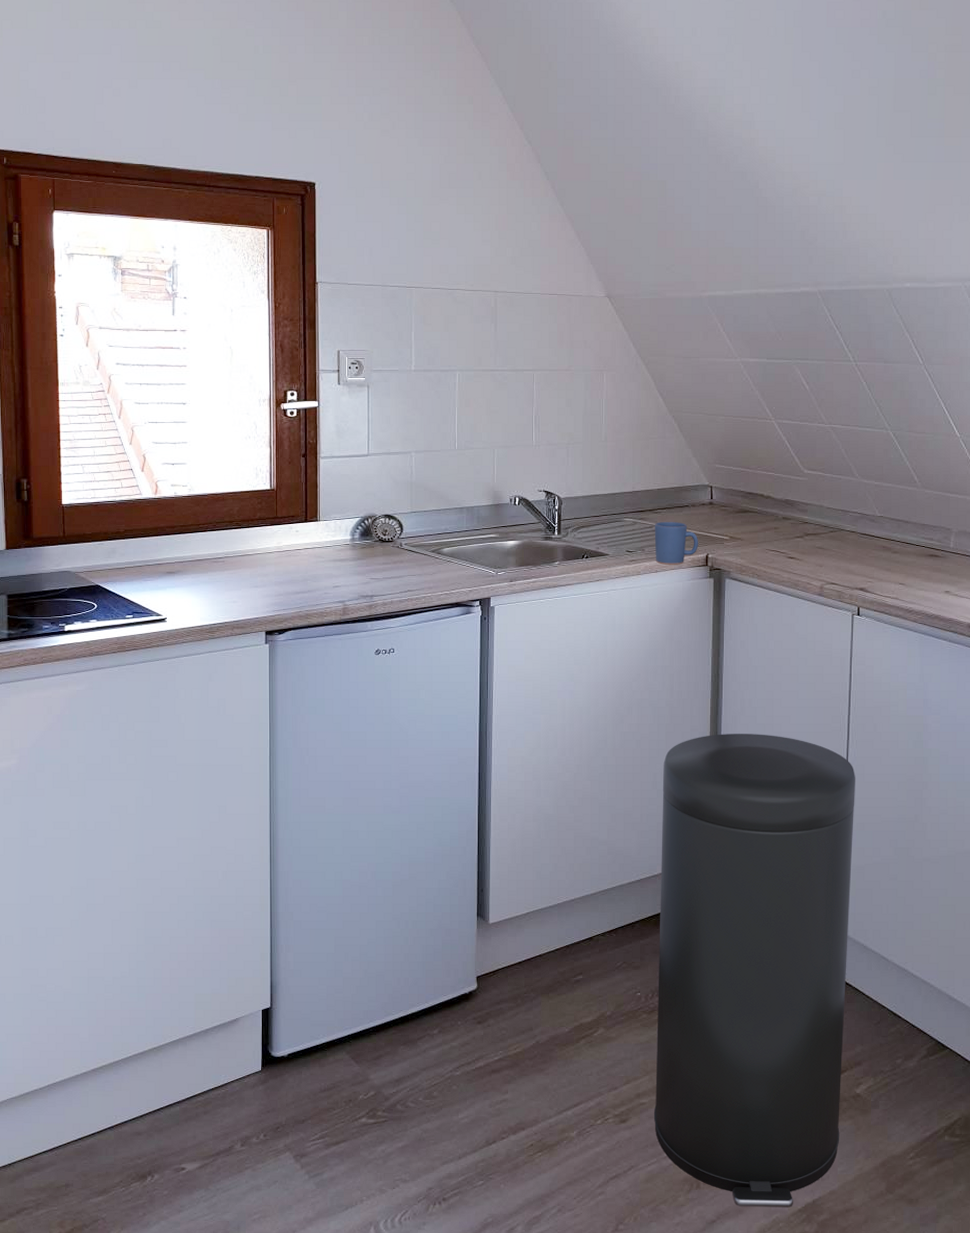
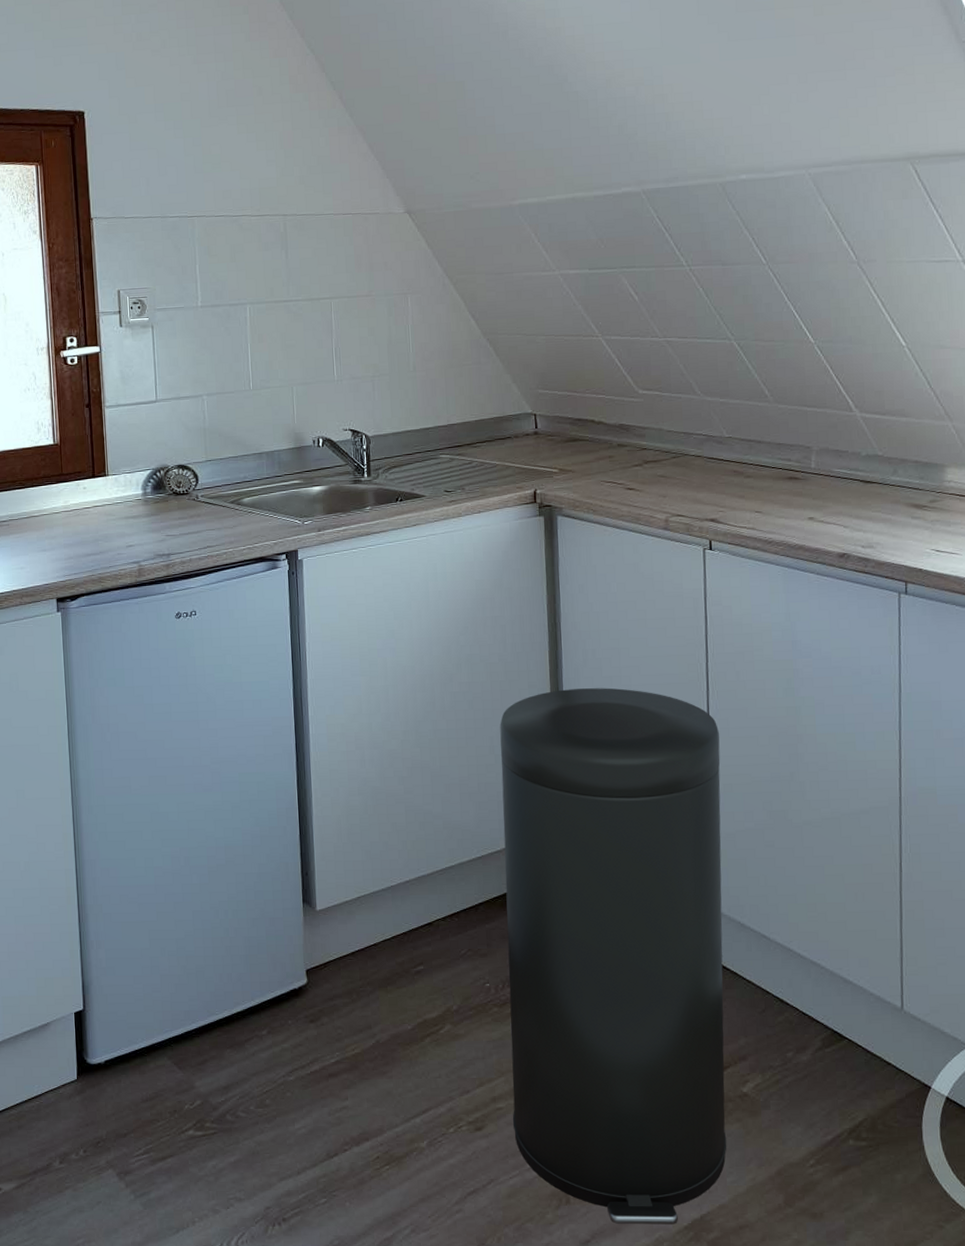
mug: present [654,521,699,566] -> none [474,455,525,505]

